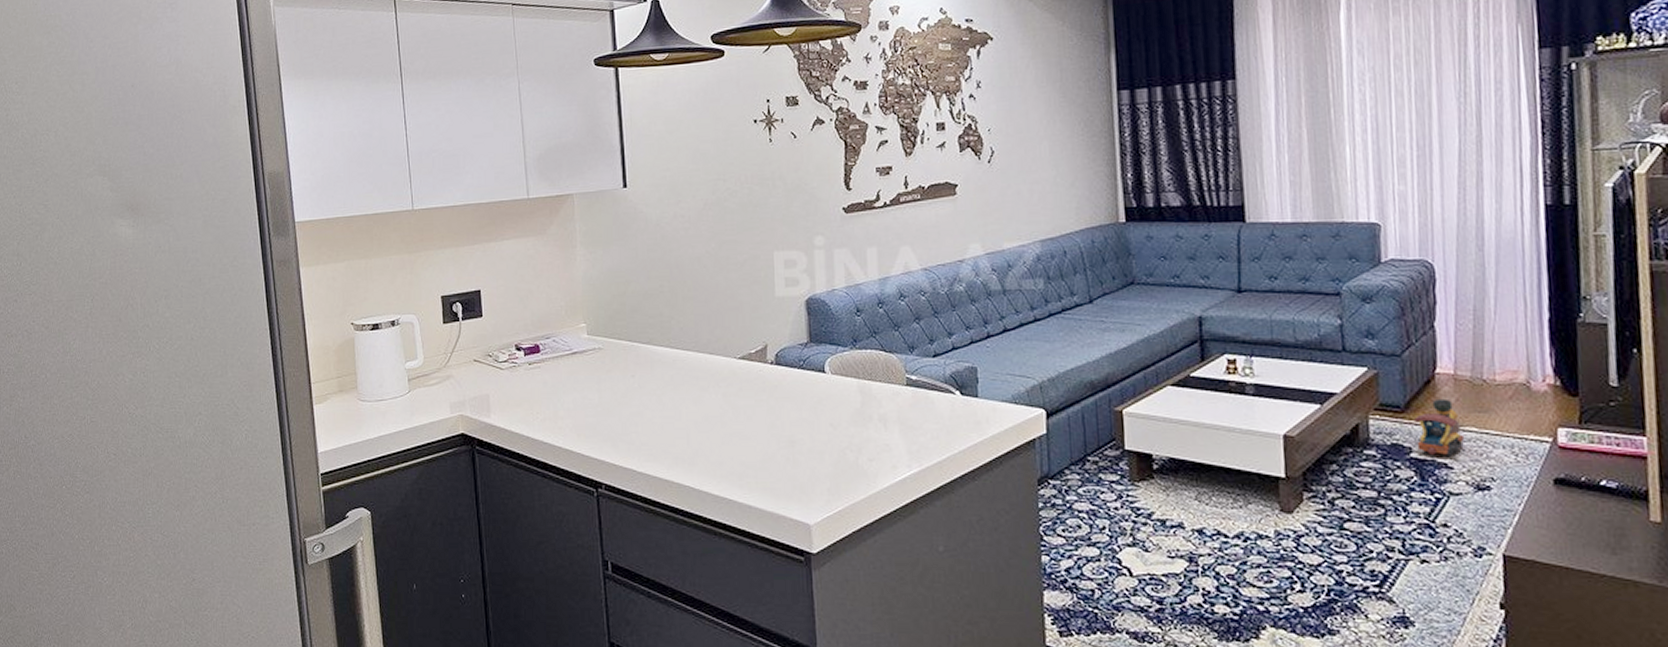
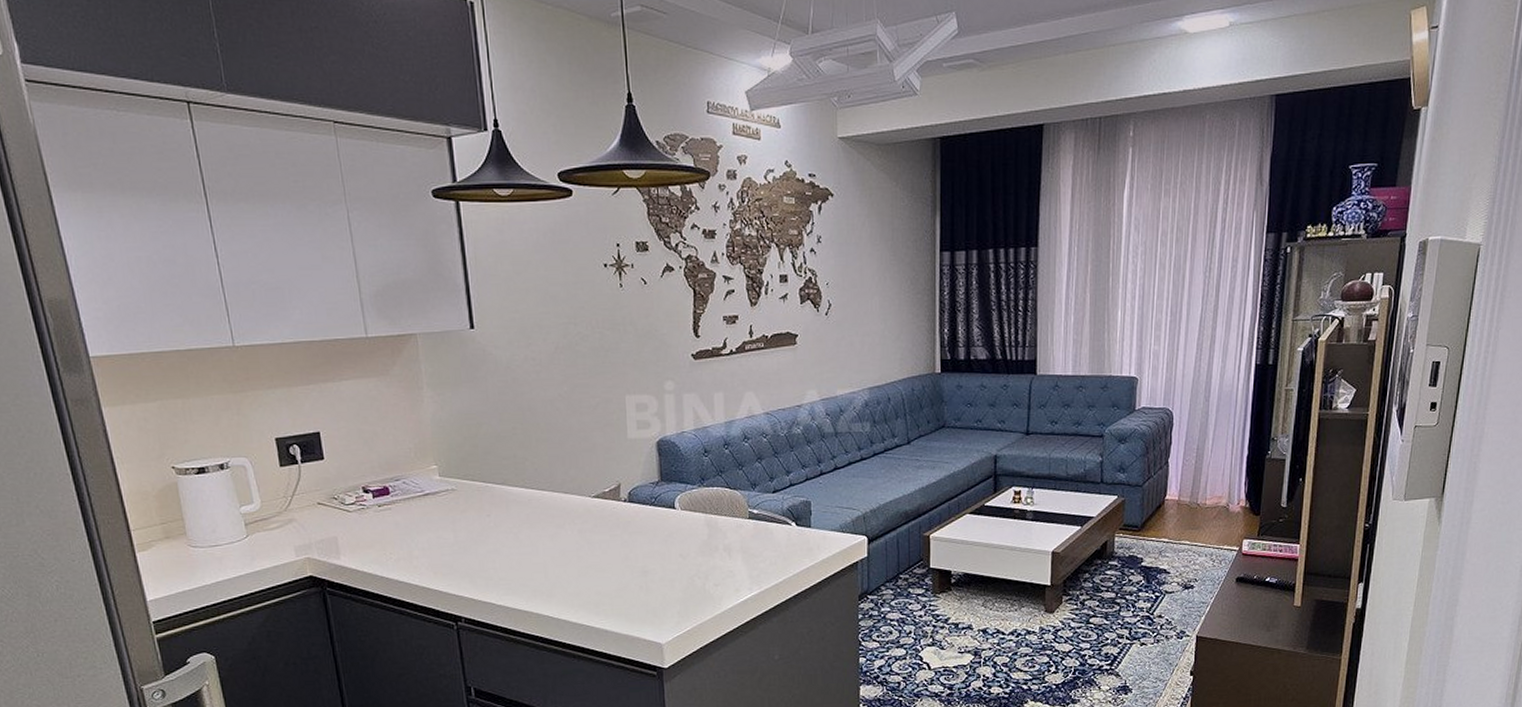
toy train: present [1414,398,1465,456] -> none [1147,519,1181,564]

